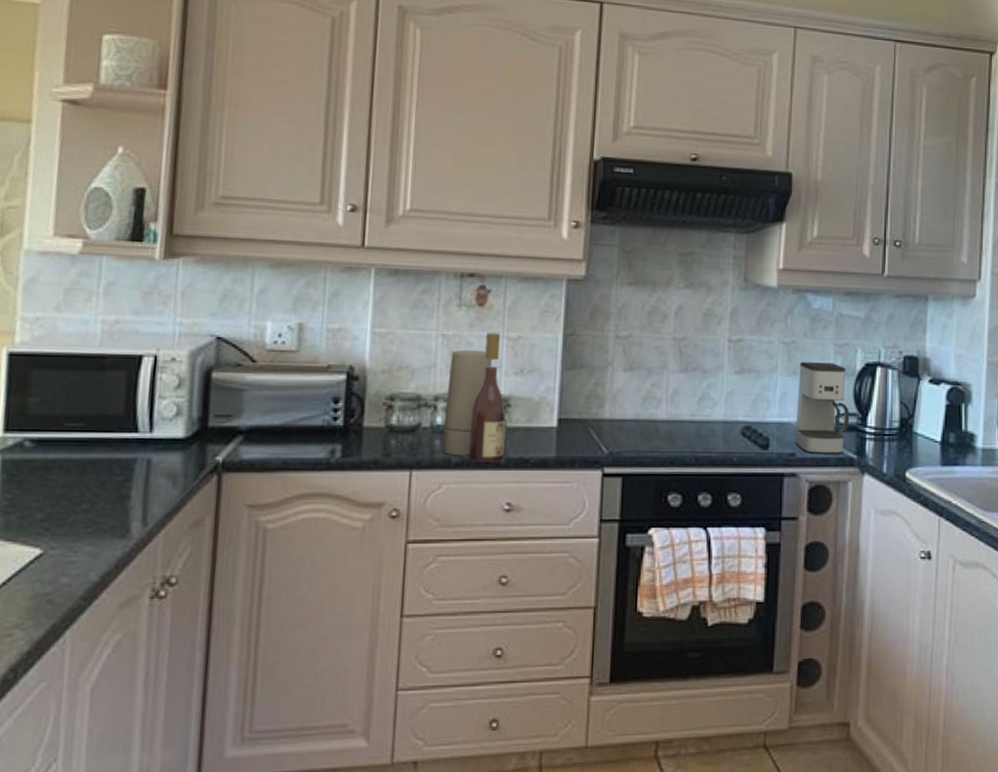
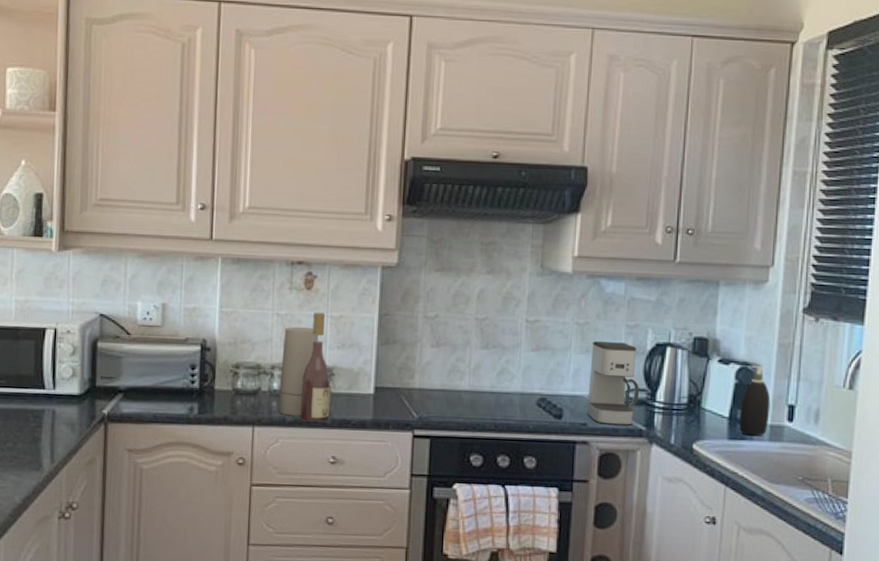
soap dispenser: none [952,385,982,460] -> present [739,365,771,436]

